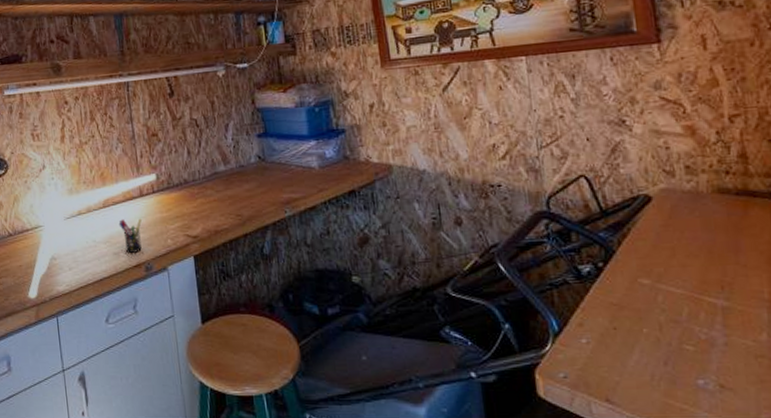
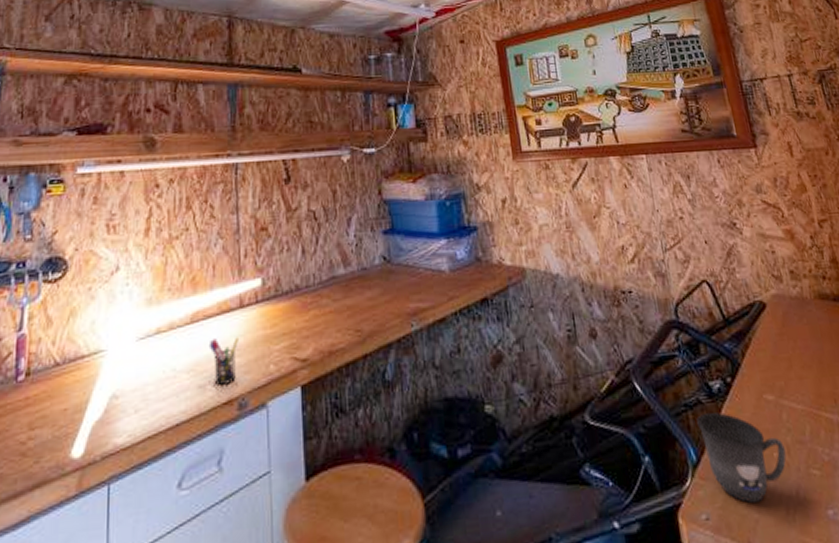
mug: none [562,291,657,369] -> present [696,412,787,504]

